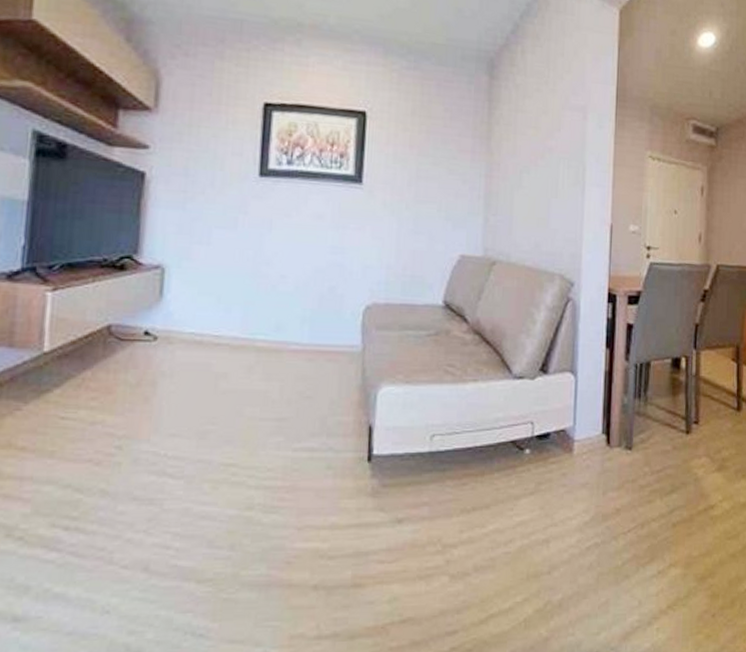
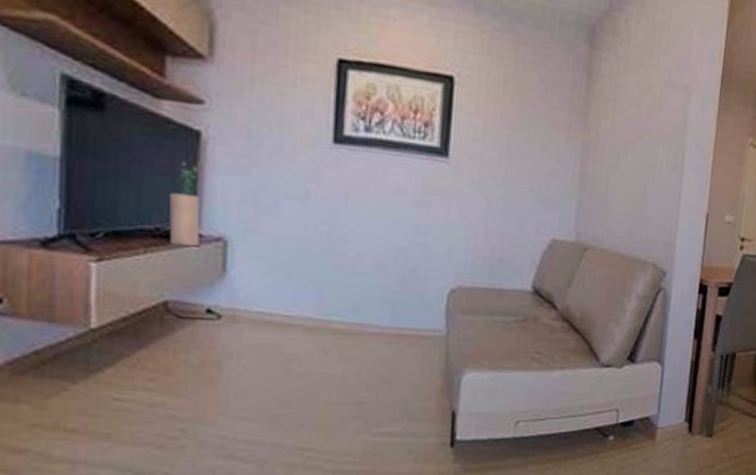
vase: none [115,198,143,276] -> present [168,160,200,247]

